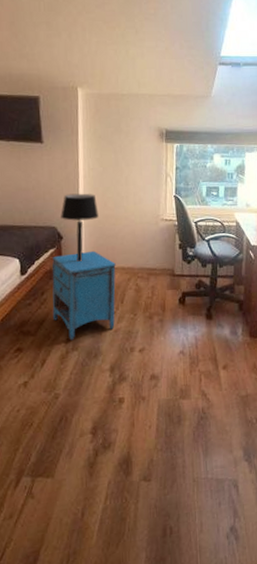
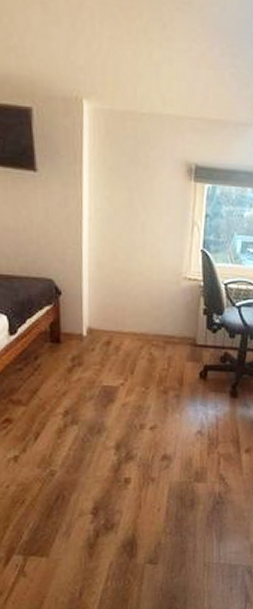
nightstand: present [52,250,116,341] -> none [48,311,126,413]
table lamp: present [61,193,99,263] -> none [59,239,107,324]

